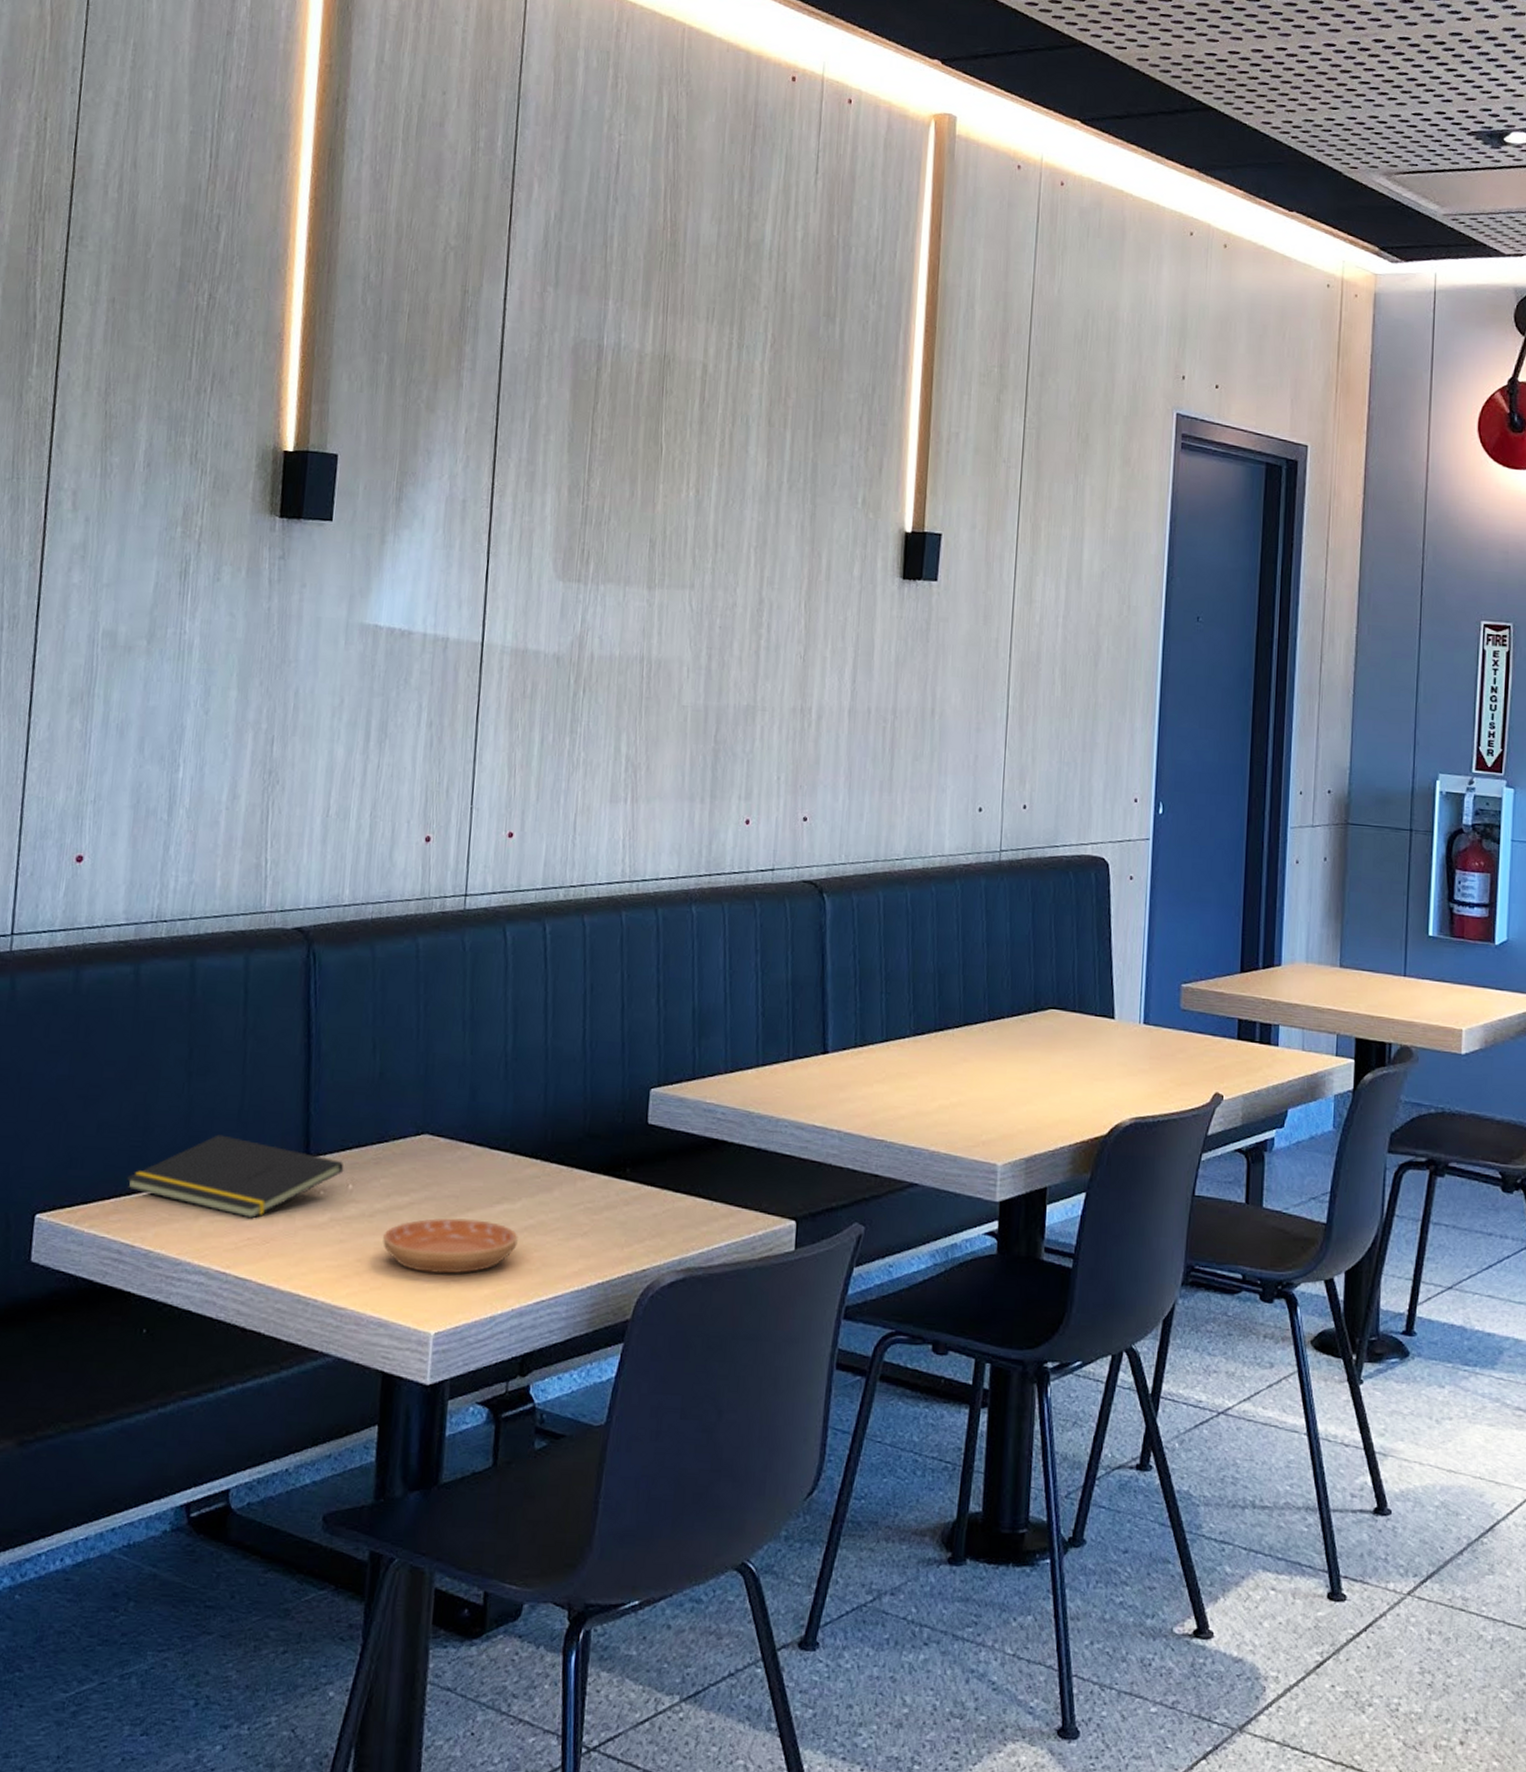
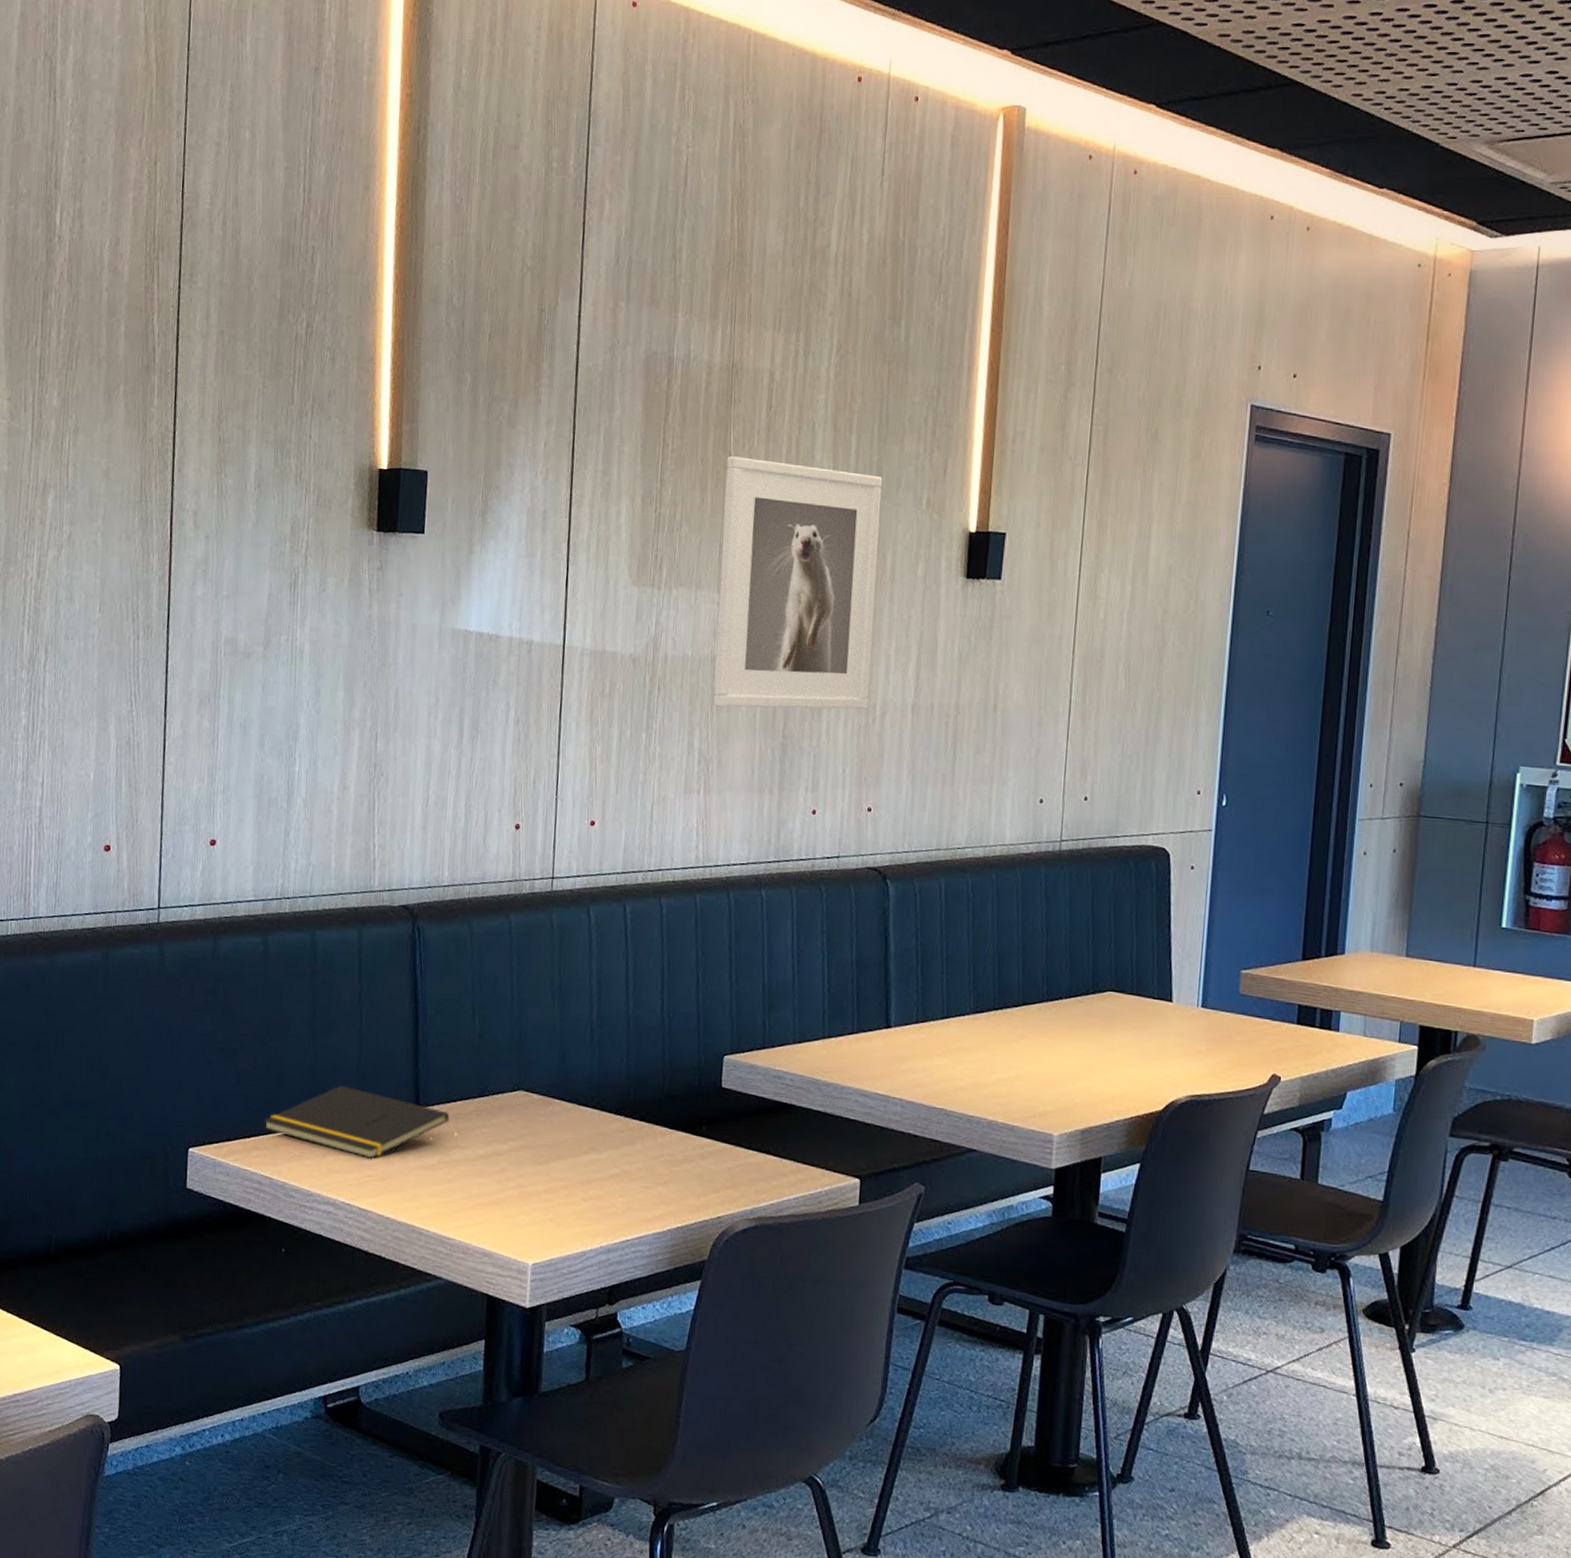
saucer: present [382,1218,518,1274] -> none [484,1164,605,1214]
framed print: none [642,448,818,714] -> present [713,456,883,710]

